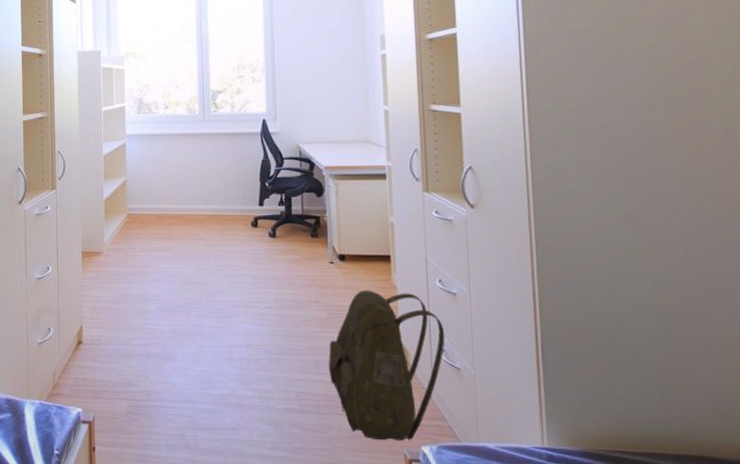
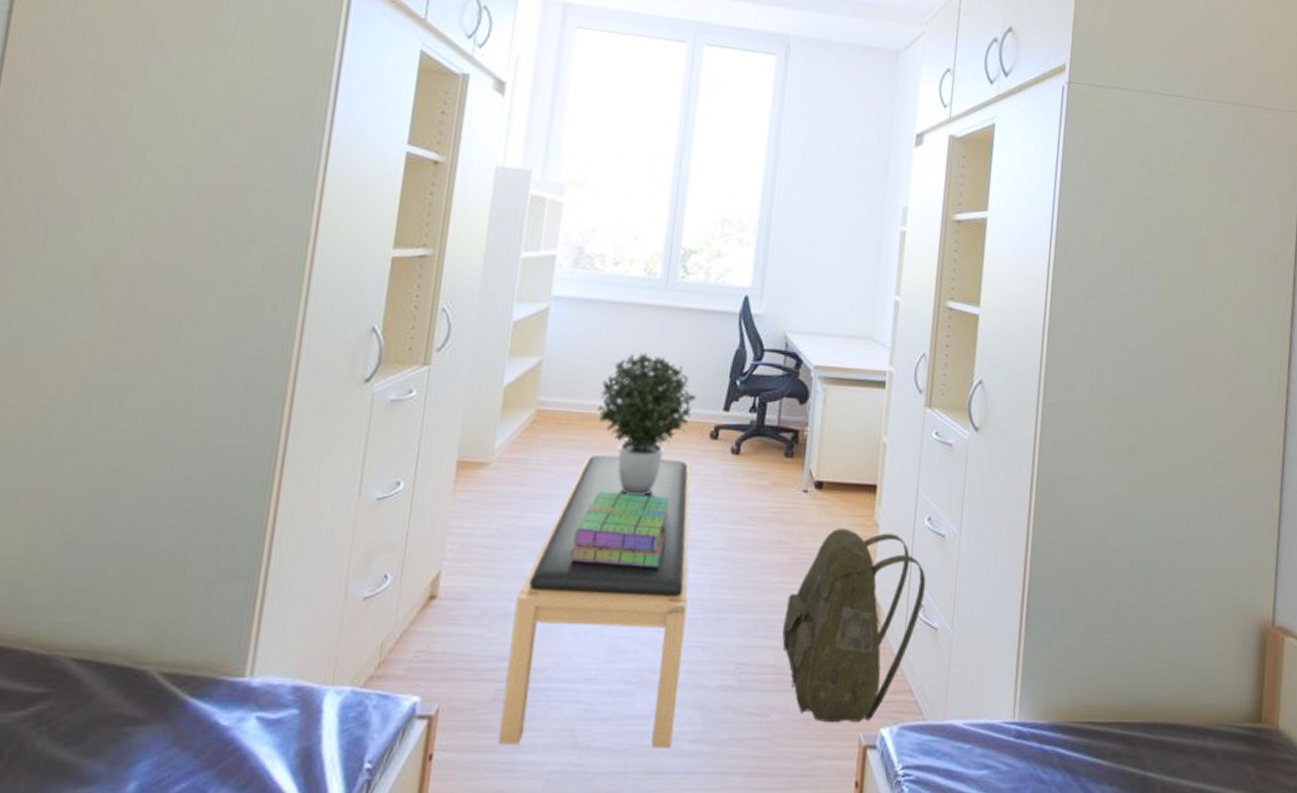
bench: none [133,242,256,453] -> present [498,454,691,749]
stack of books: none [164,268,231,322] -> present [569,491,670,568]
potted plant: none [168,168,238,271] -> present [596,352,697,496]

